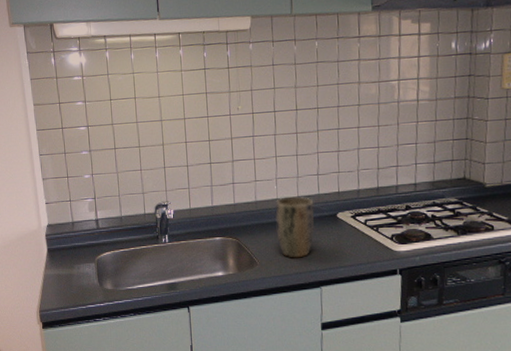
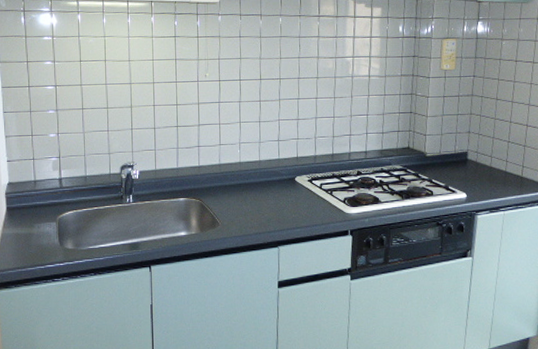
plant pot: present [275,196,315,258] -> none [237,160,275,219]

